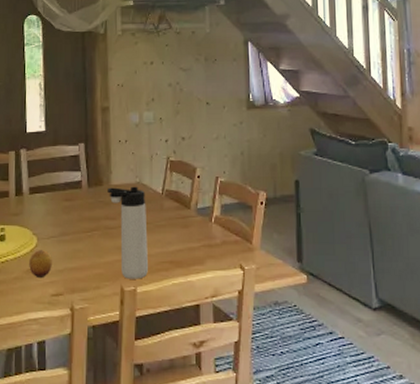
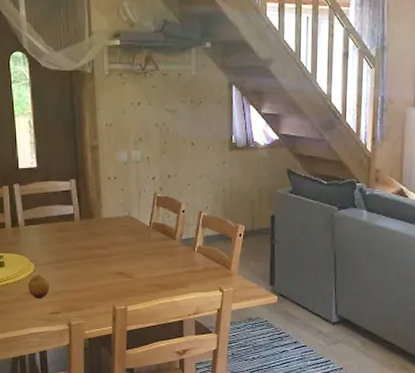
thermos bottle: present [107,186,148,279] -> none [99,219,137,300]

